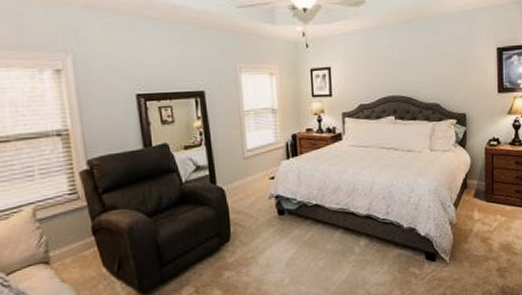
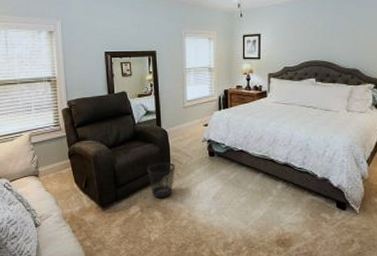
wastebasket: none [201,227,237,273] -> present [147,162,175,198]

